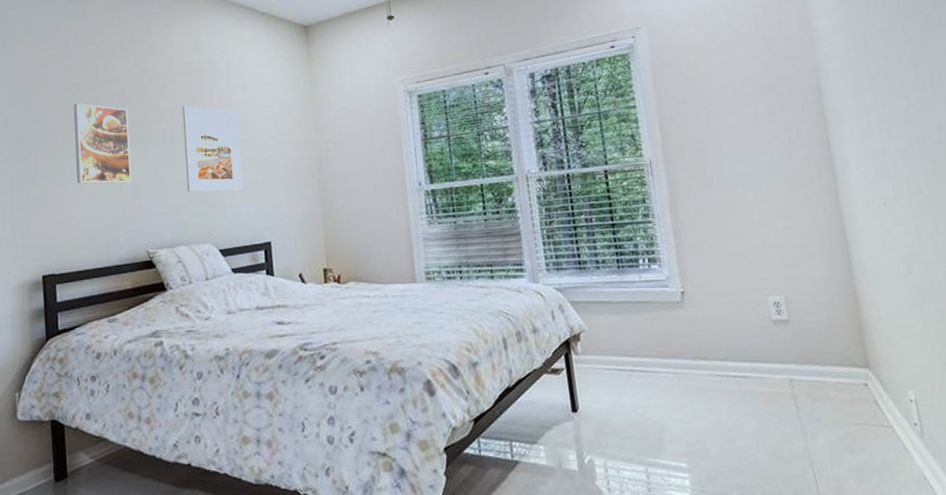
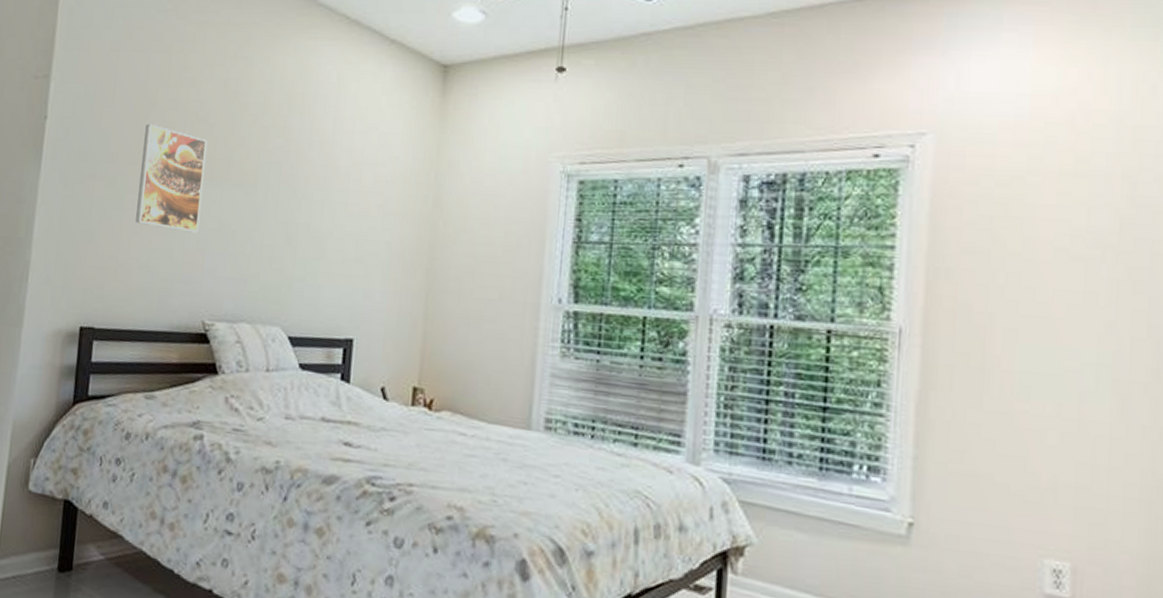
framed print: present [182,105,243,192] -> none [262,147,338,267]

